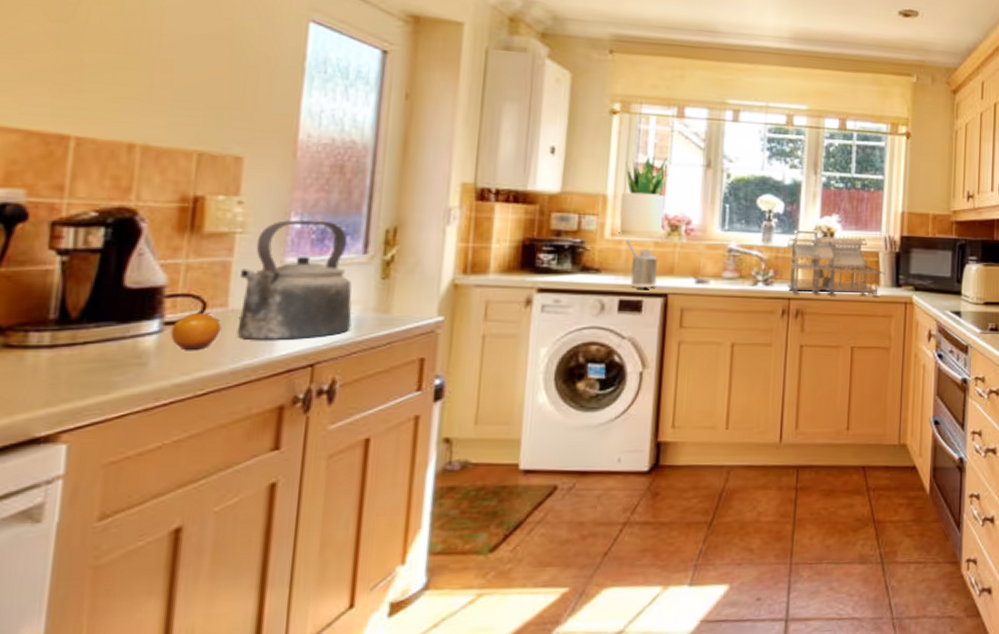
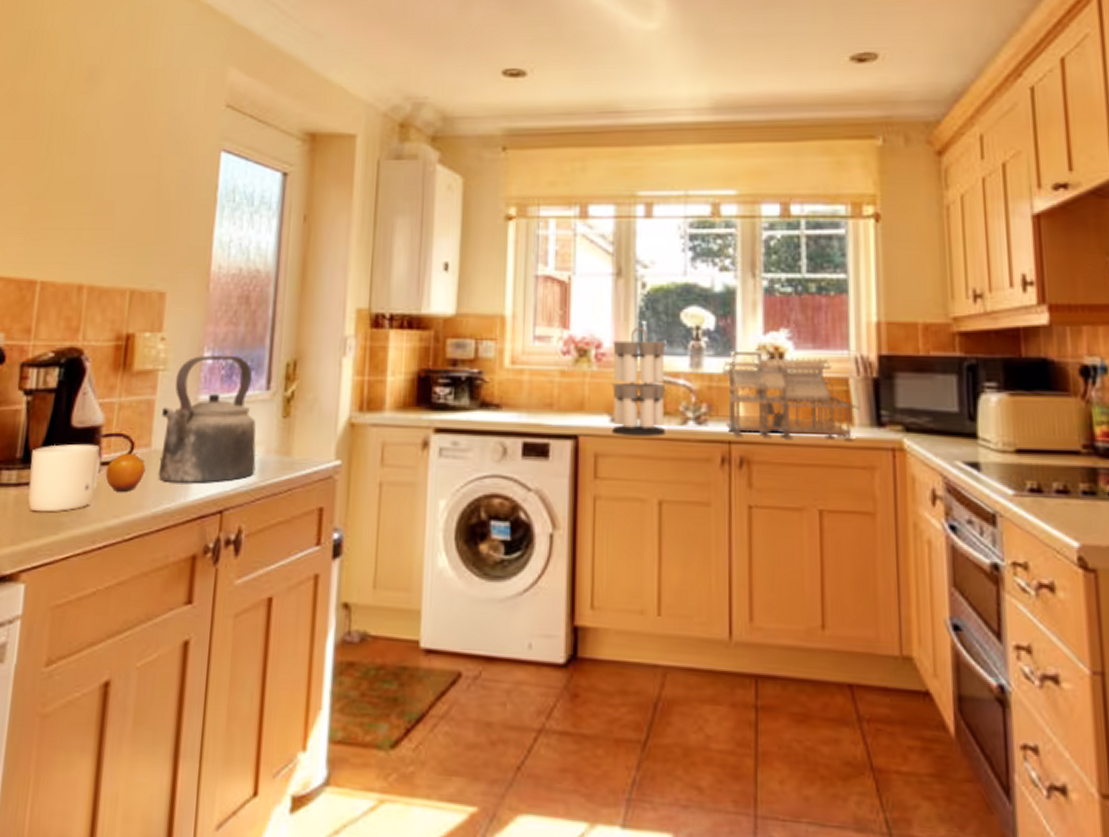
mug: none [67,304,164,373] -> present [28,443,101,513]
planter: present [619,155,669,236] -> none [520,265,573,363]
soap dispenser: present [626,239,658,288] -> none [528,368,565,428]
spice rack: none [696,208,743,295] -> present [612,326,667,437]

